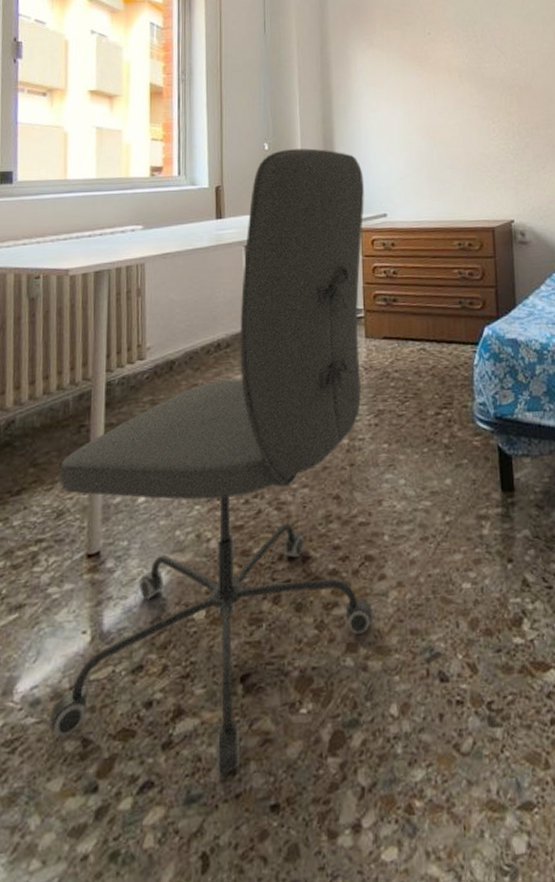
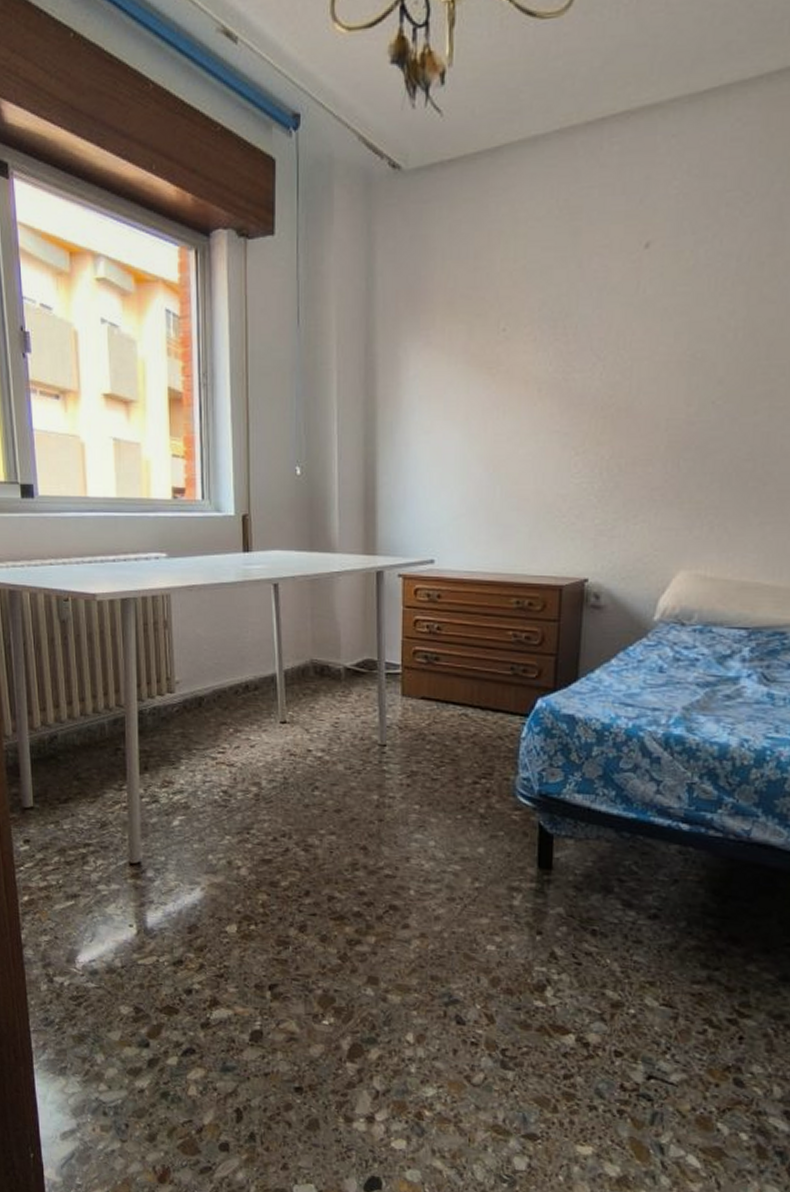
office chair: present [49,148,373,775] -> none [101,476,409,1056]

